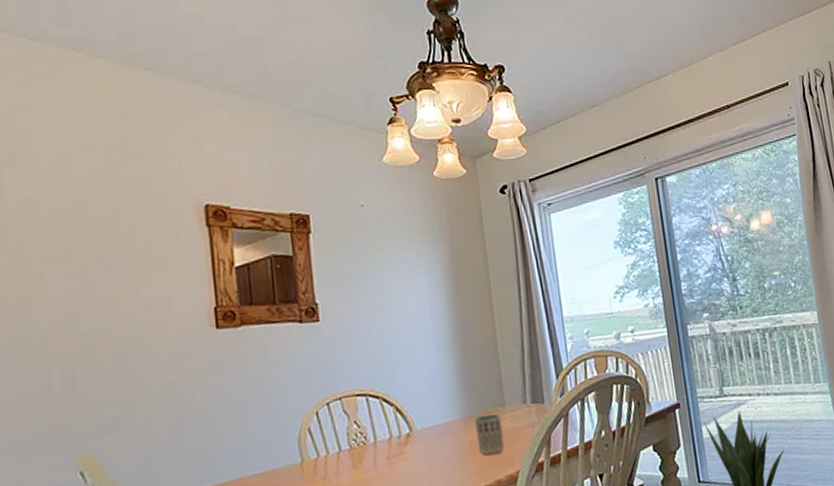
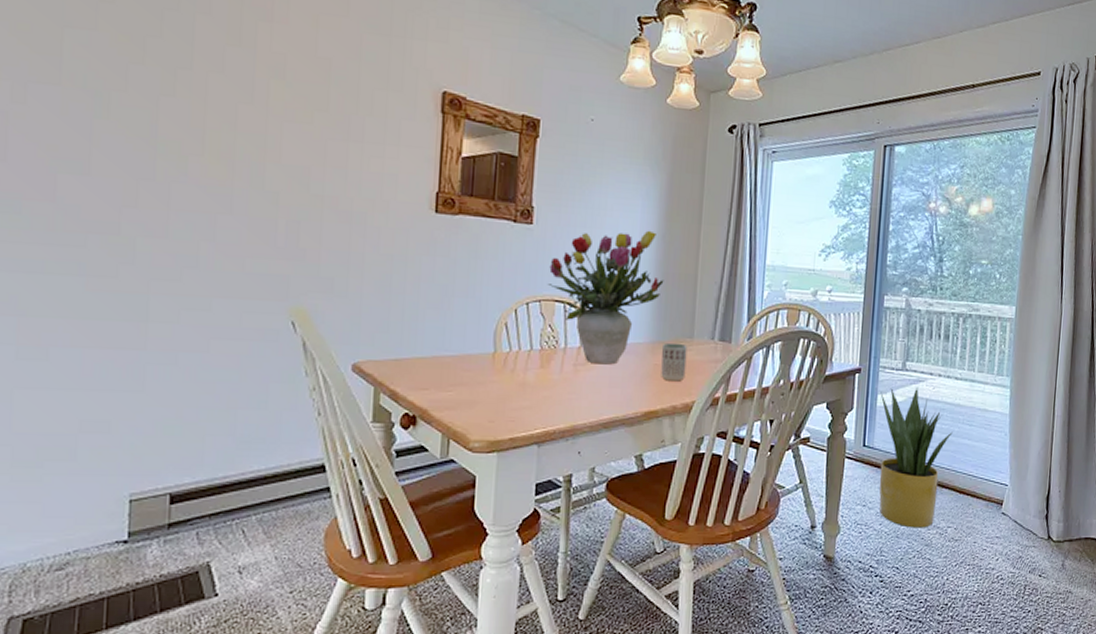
flower arrangement: none [344,305,464,454] -> present [547,230,664,365]

